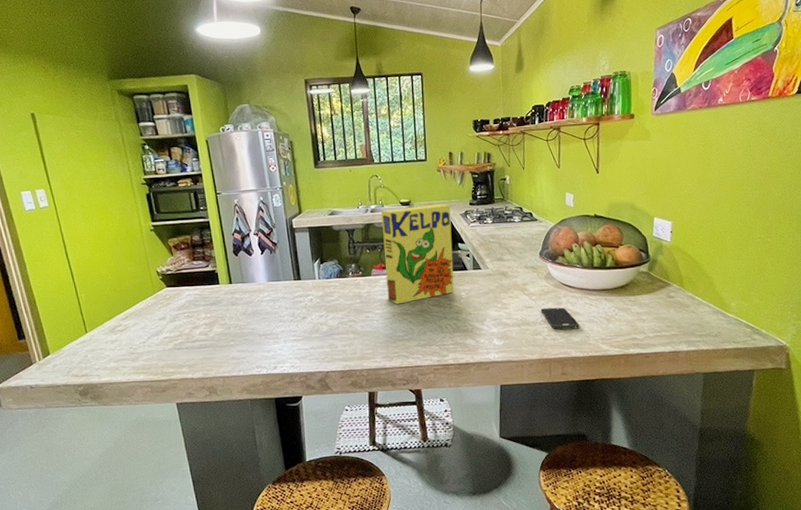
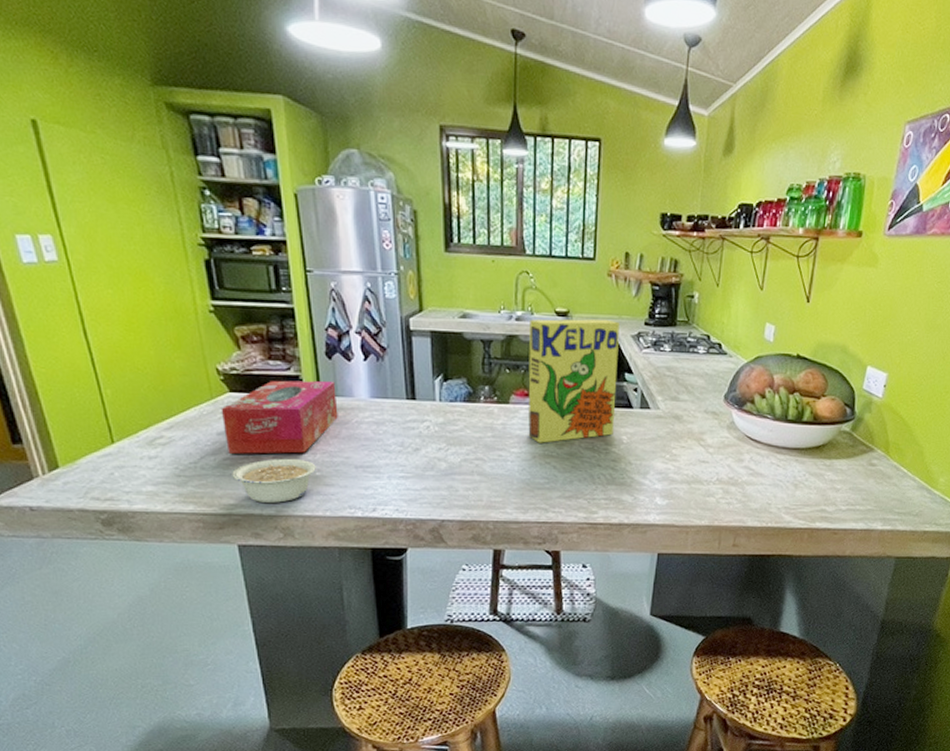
tissue box: none [161,272,245,333] -> present [221,380,338,454]
legume: none [170,333,231,369] -> present [232,458,316,503]
smartphone: present [541,307,580,330] -> none [717,465,762,493]

